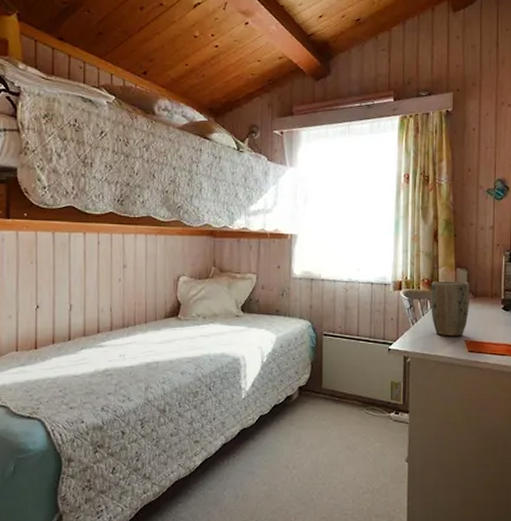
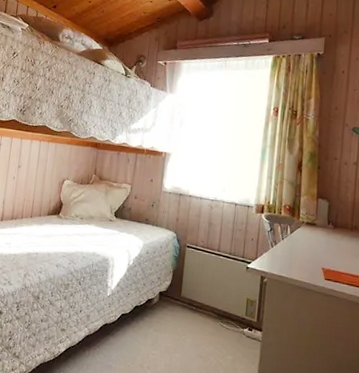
plant pot: present [431,281,470,337] -> none [290,208,330,264]

